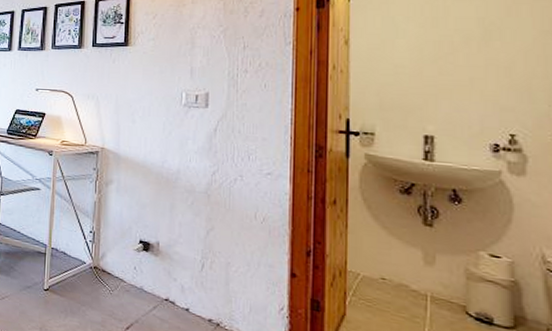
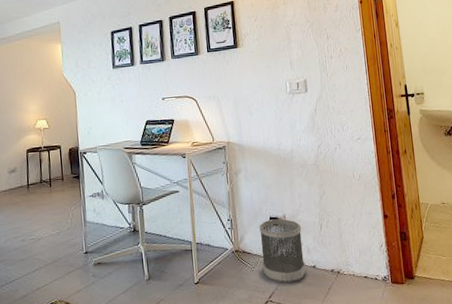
wastebasket: none [124,243,178,321] -> present [259,219,306,283]

